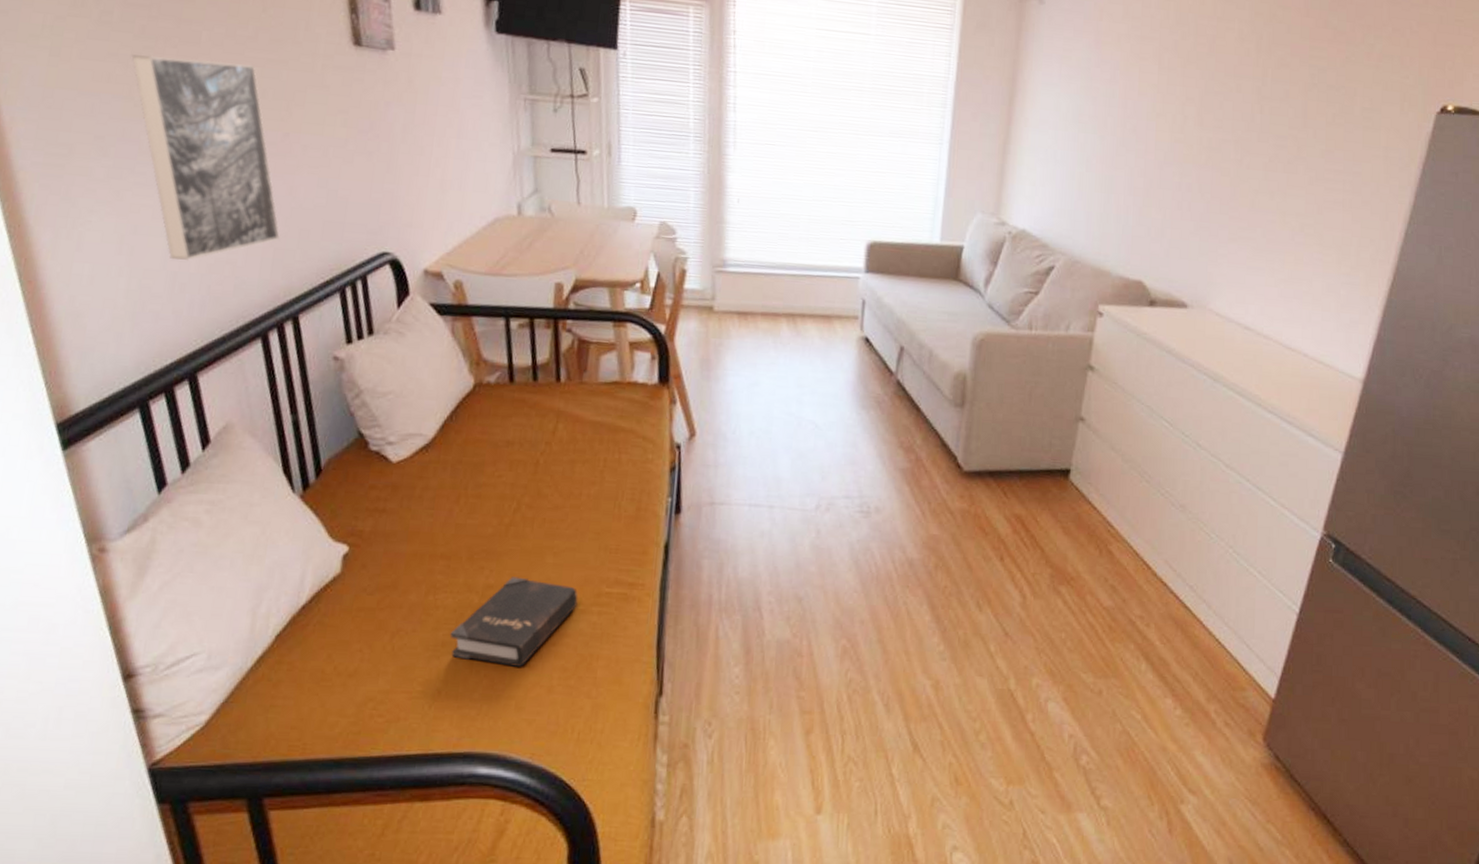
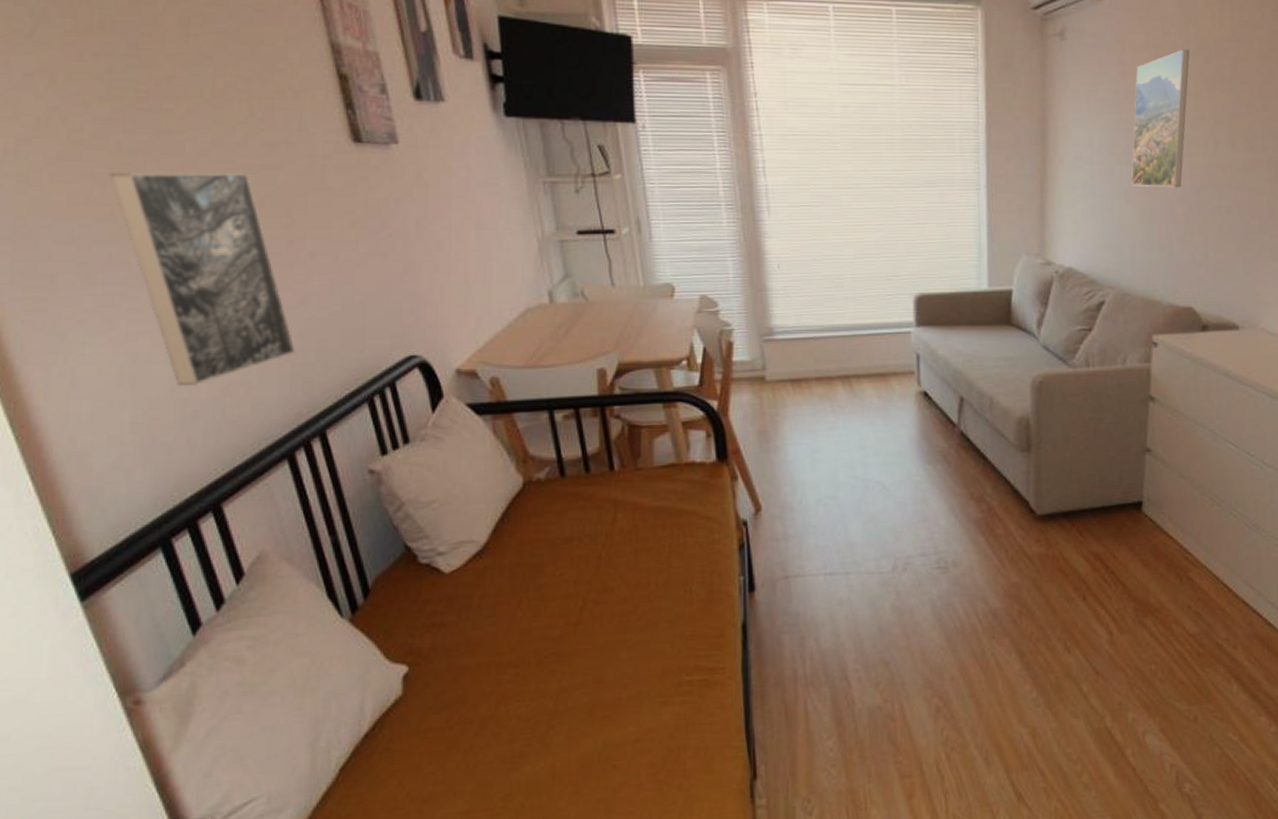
hardback book: present [450,577,578,667] -> none [527,676,658,769]
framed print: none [1094,22,1168,161] -> present [1131,49,1190,188]

